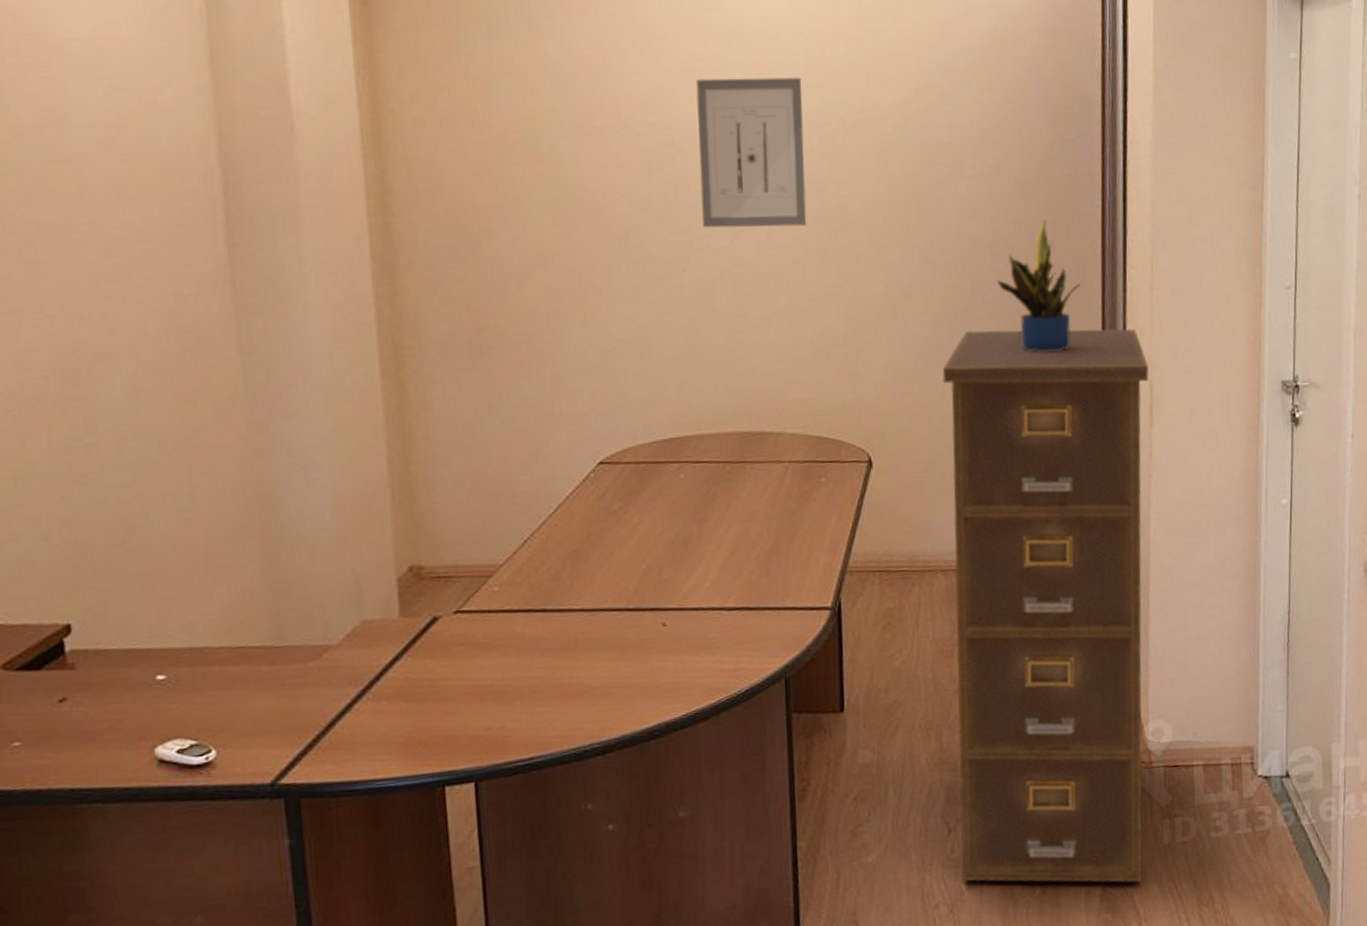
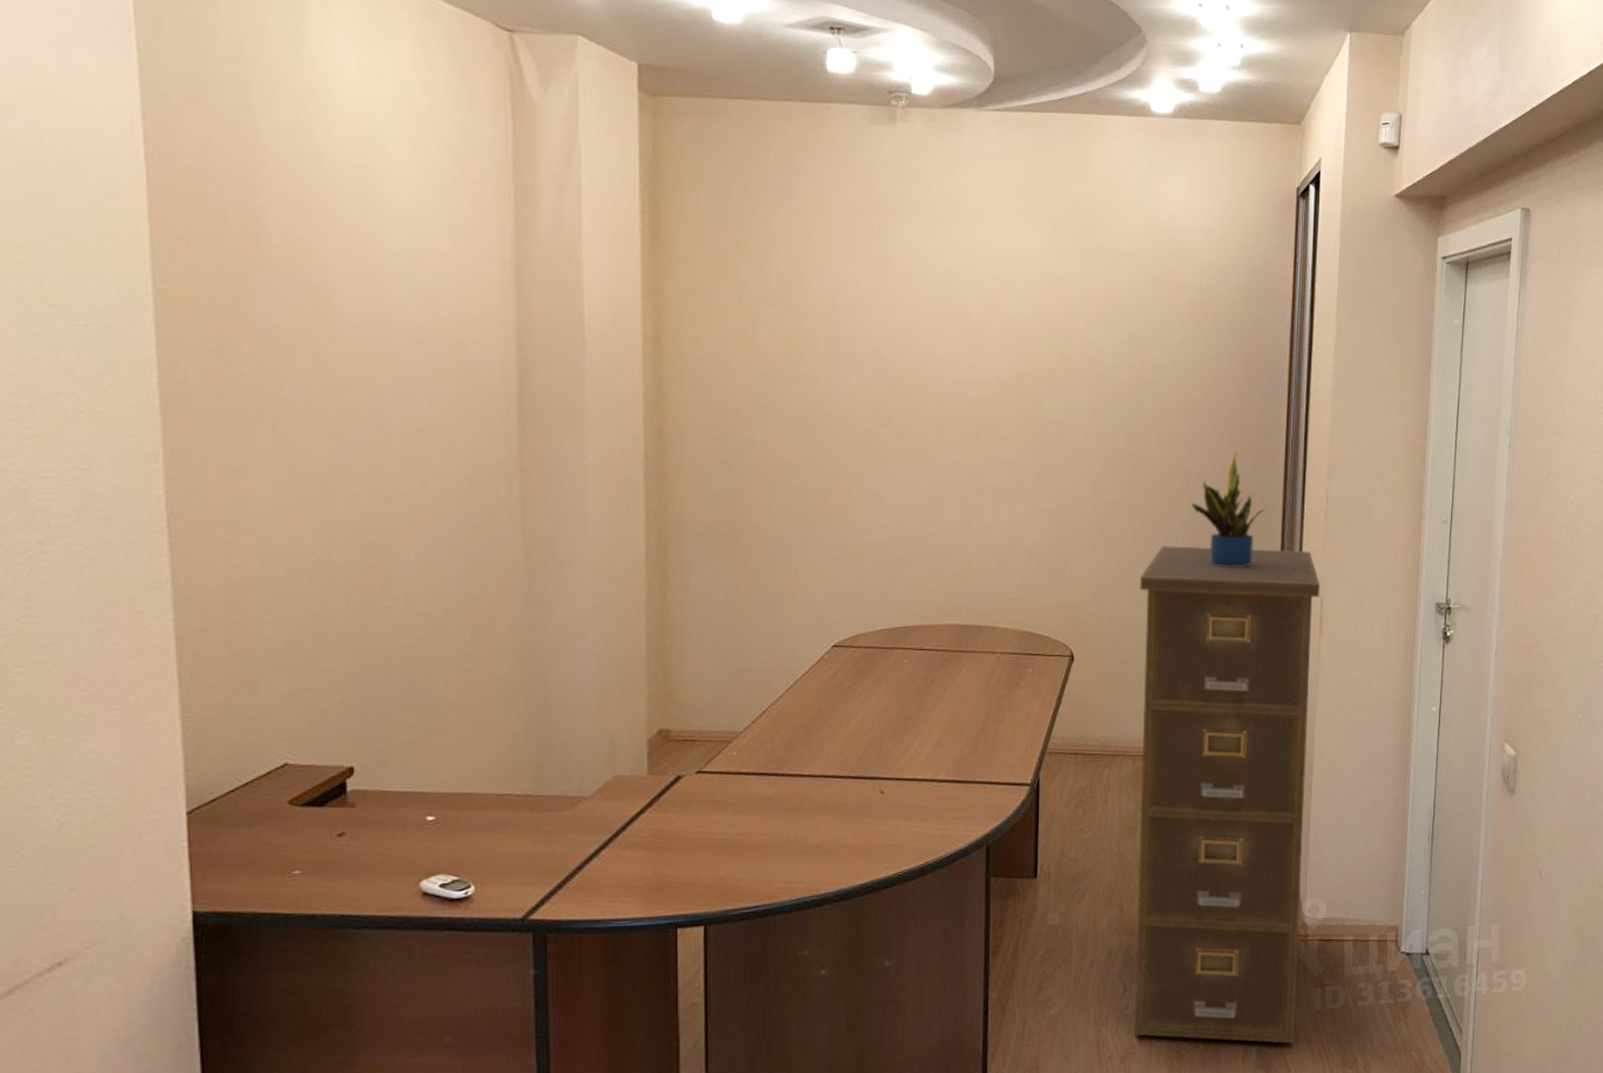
wall art: present [696,77,807,228] -> none [937,315,1030,447]

